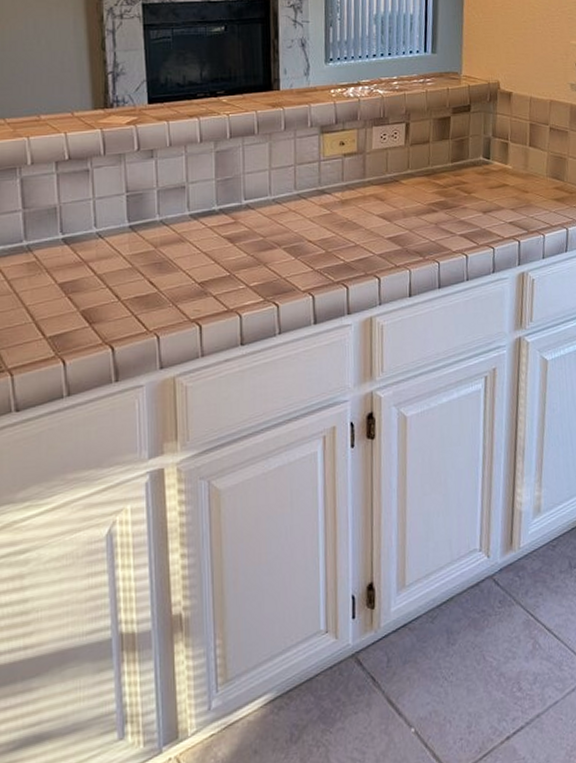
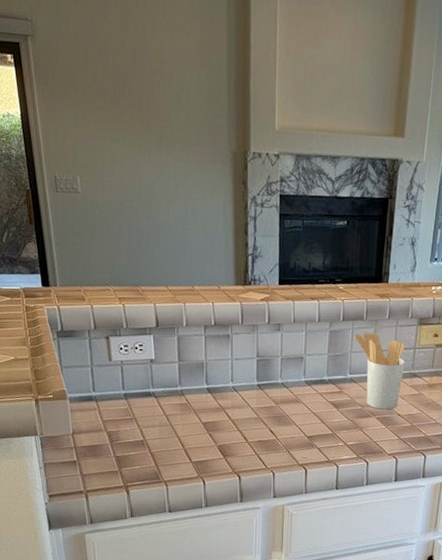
utensil holder: none [246,148,310,238] -> present [354,332,405,410]

